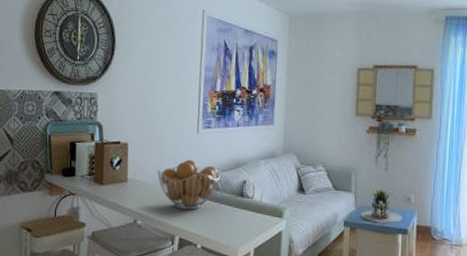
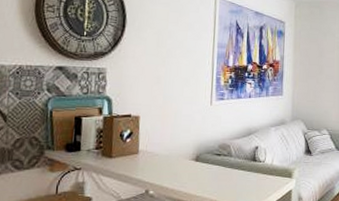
fruit basket: present [157,159,221,210] -> none [170,129,234,176]

